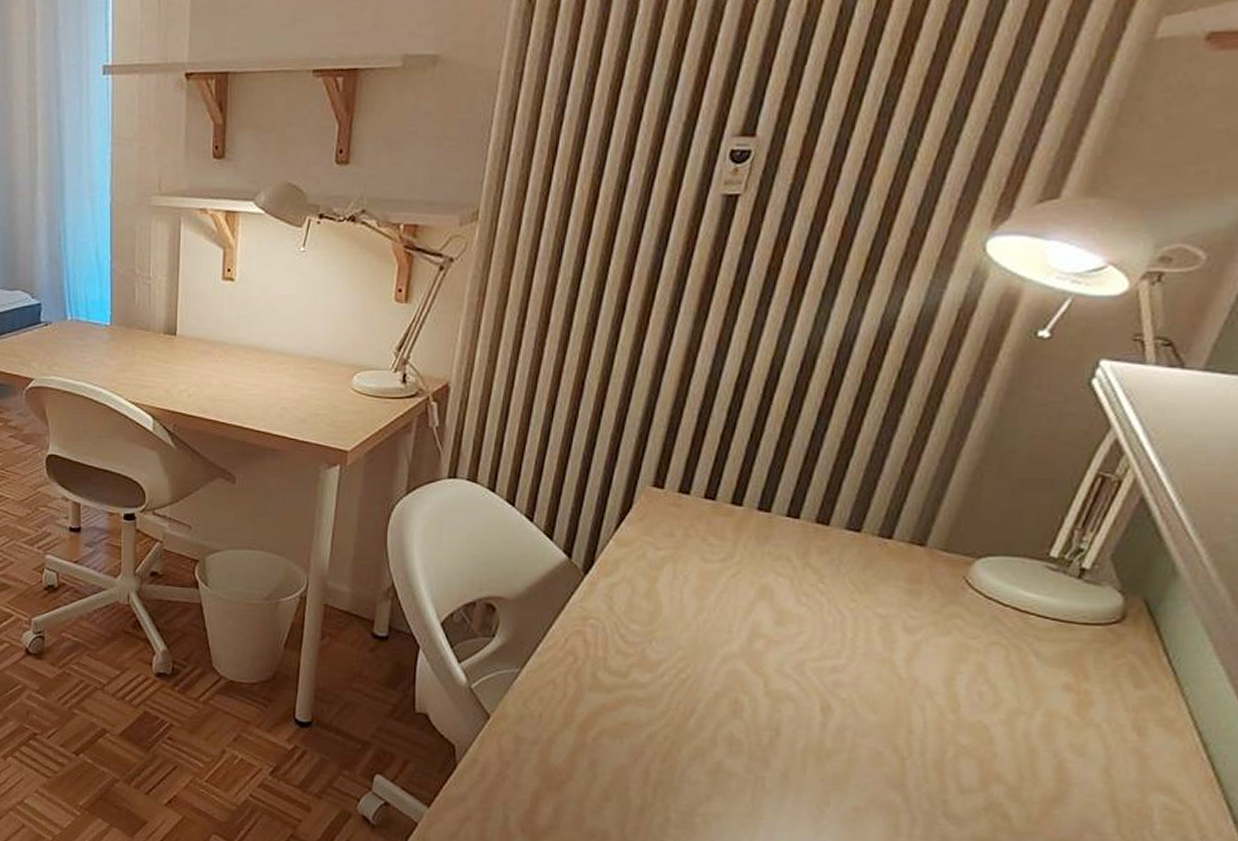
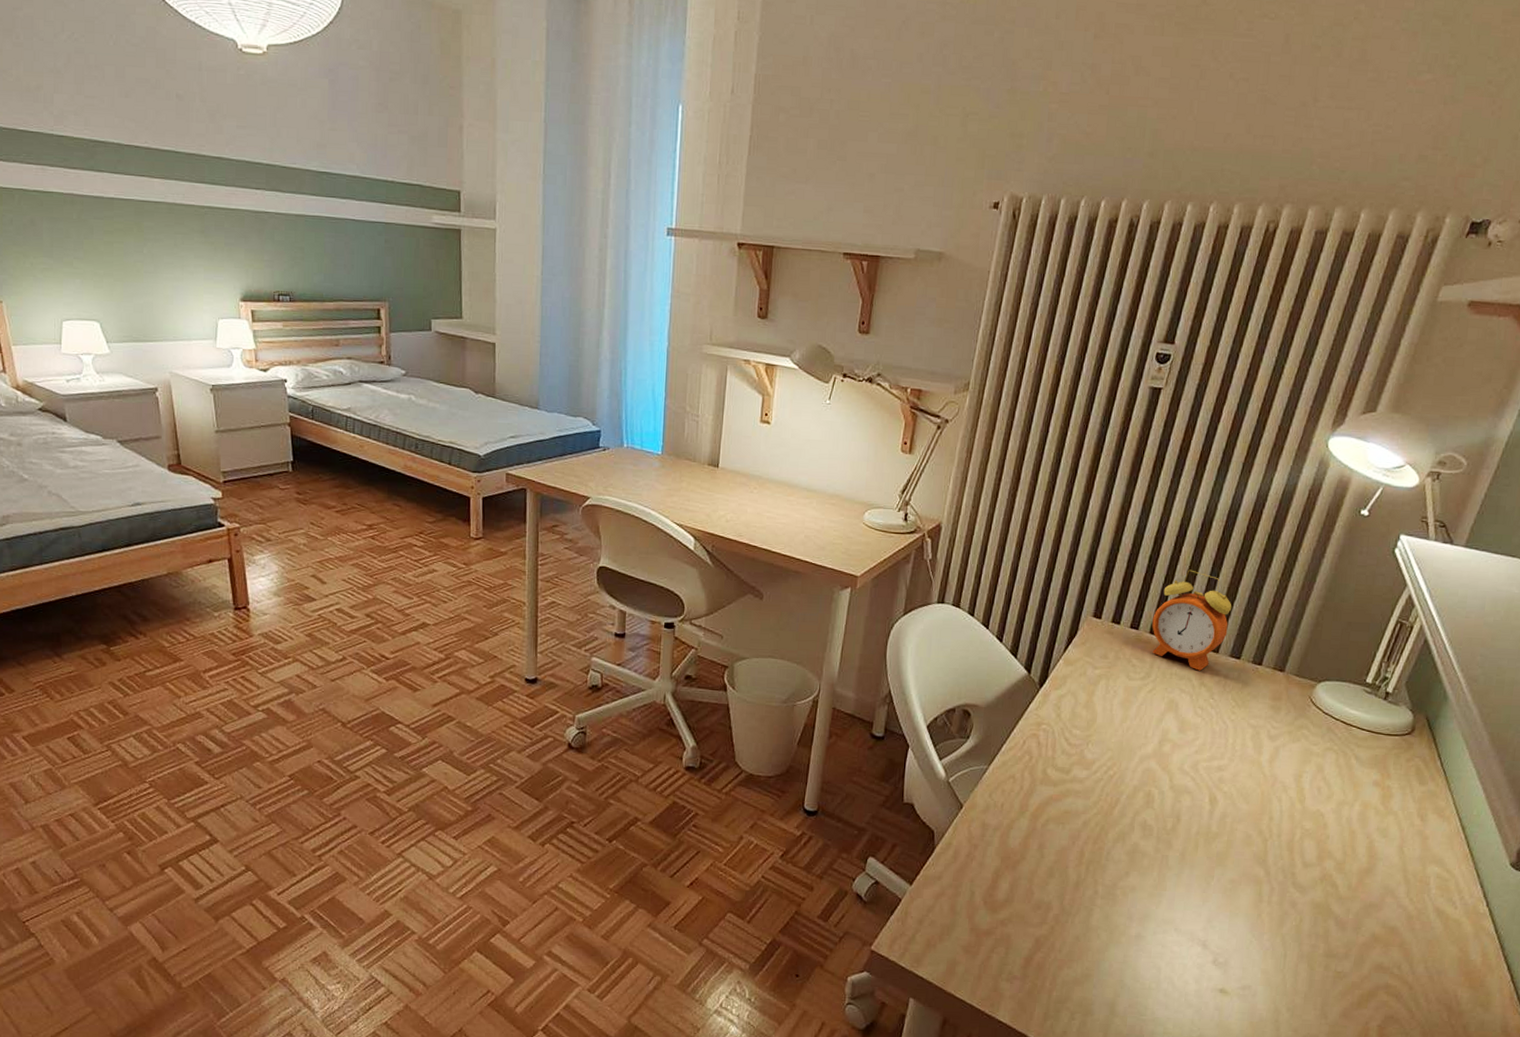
alarm clock: none [734,422,848,548] -> present [1152,569,1232,671]

